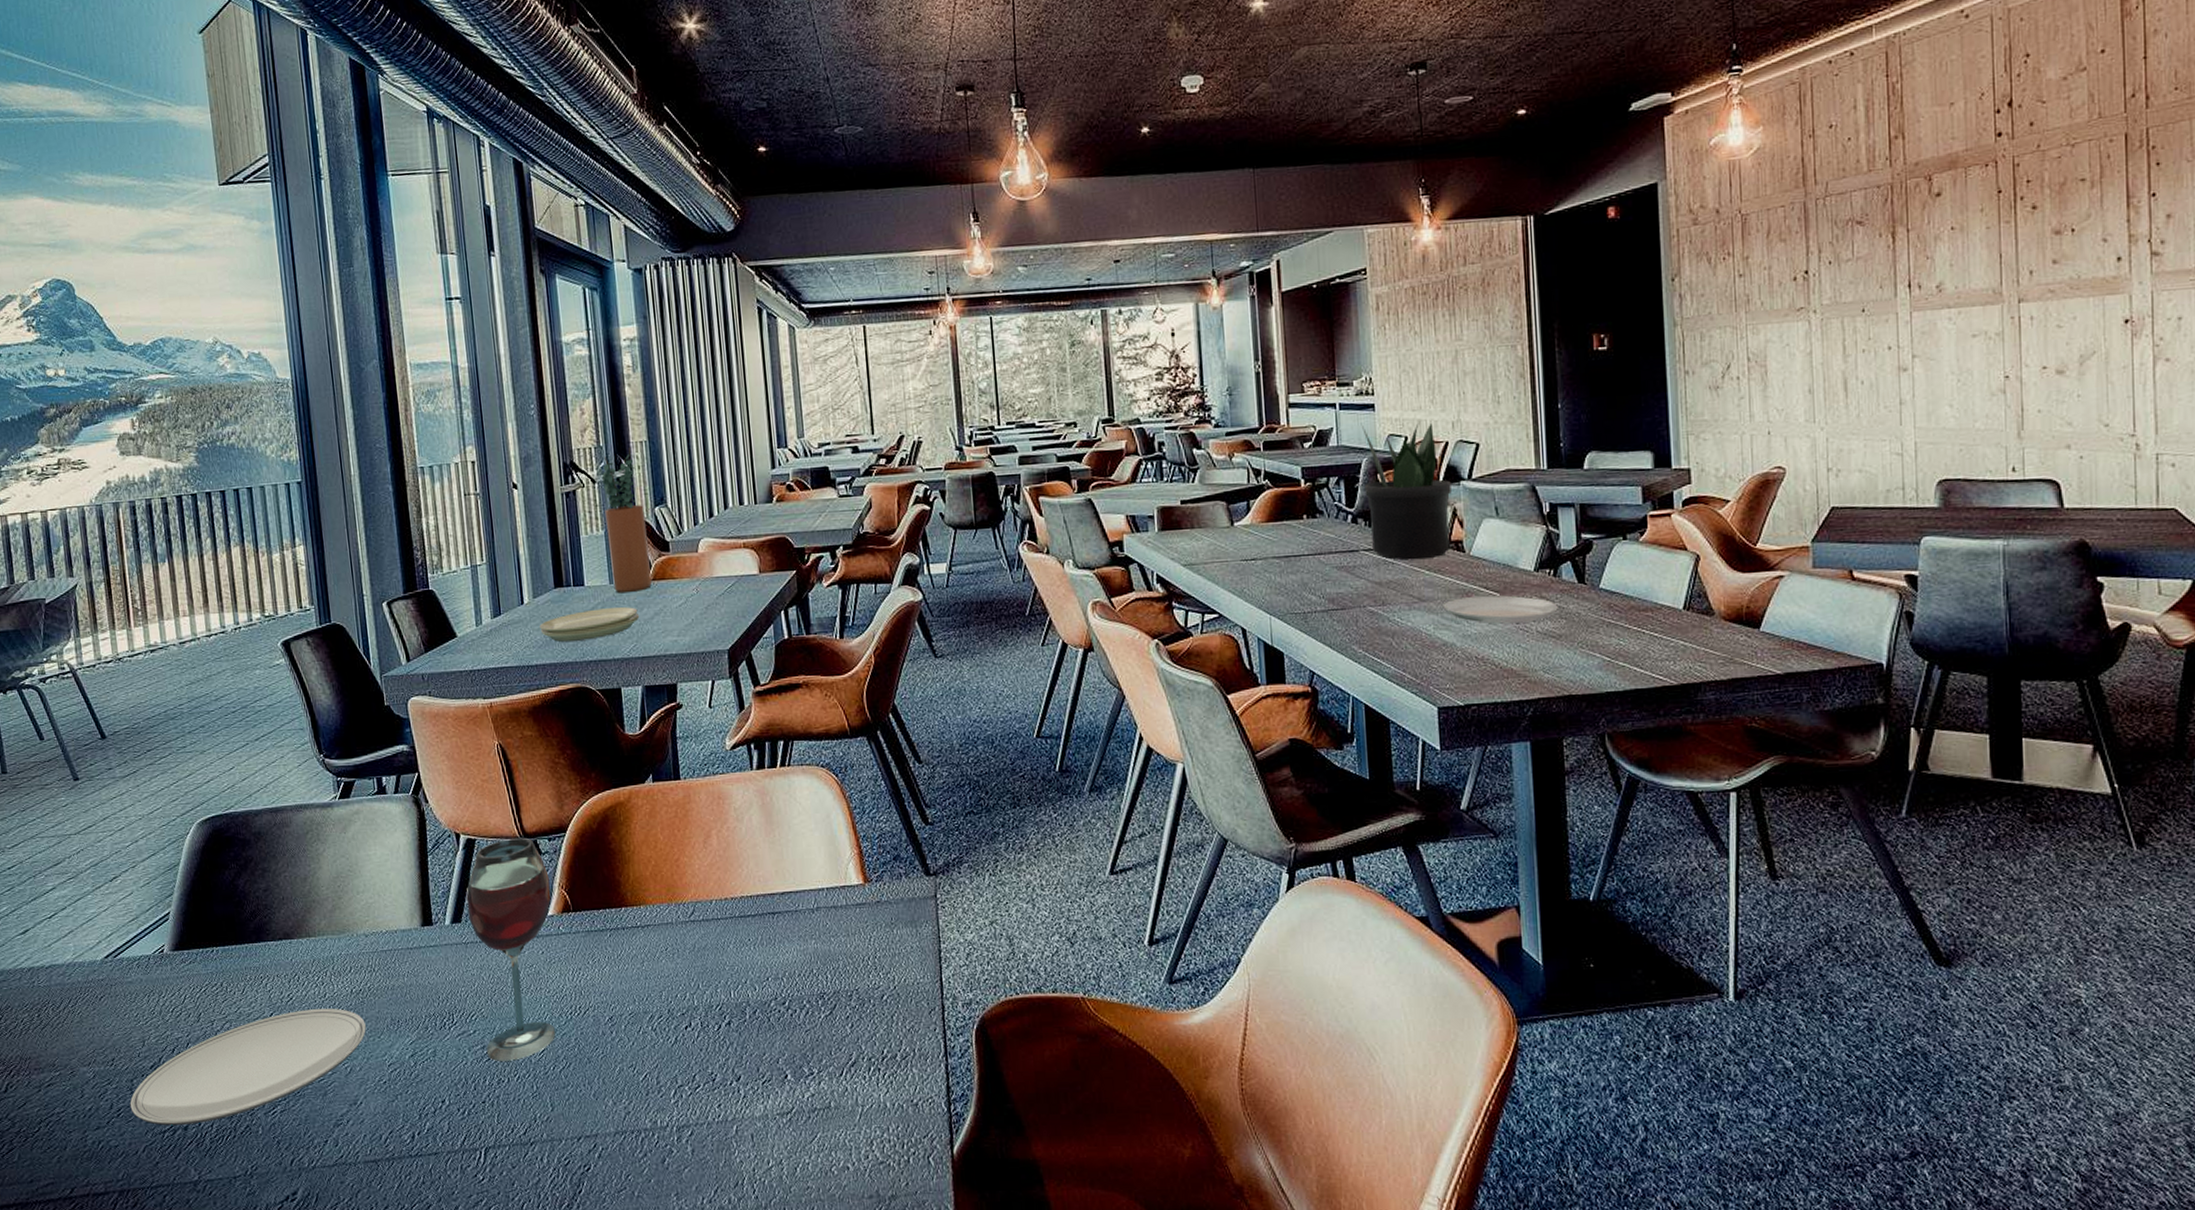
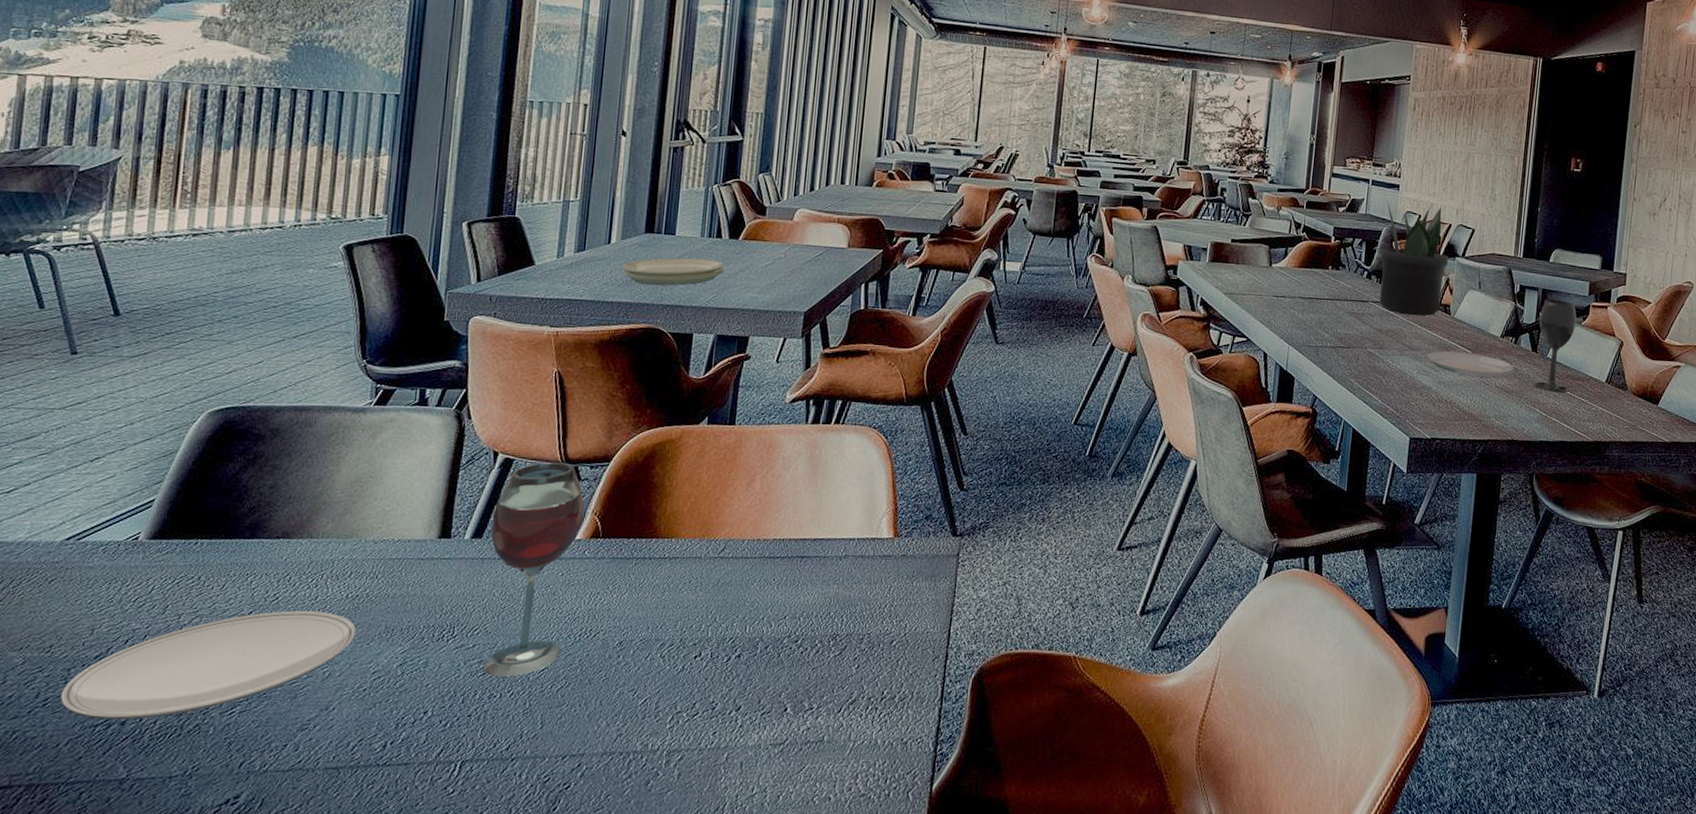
vase: present [601,447,652,594] -> none [704,116,749,248]
wine glass: none [1581,514,1635,630] -> present [1535,299,1577,393]

